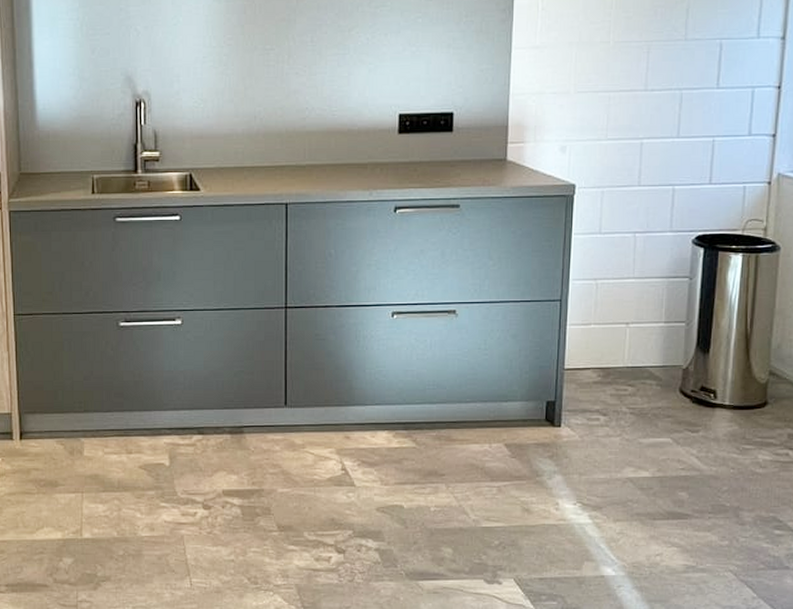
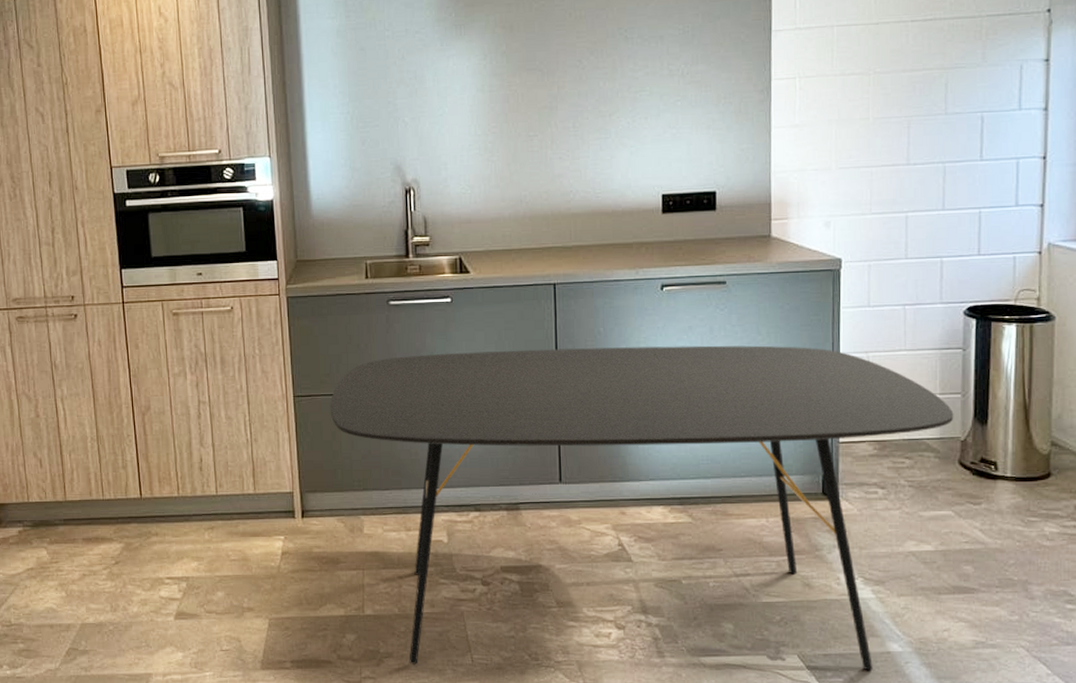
dining table: none [51,269,678,594] -> present [330,345,954,671]

